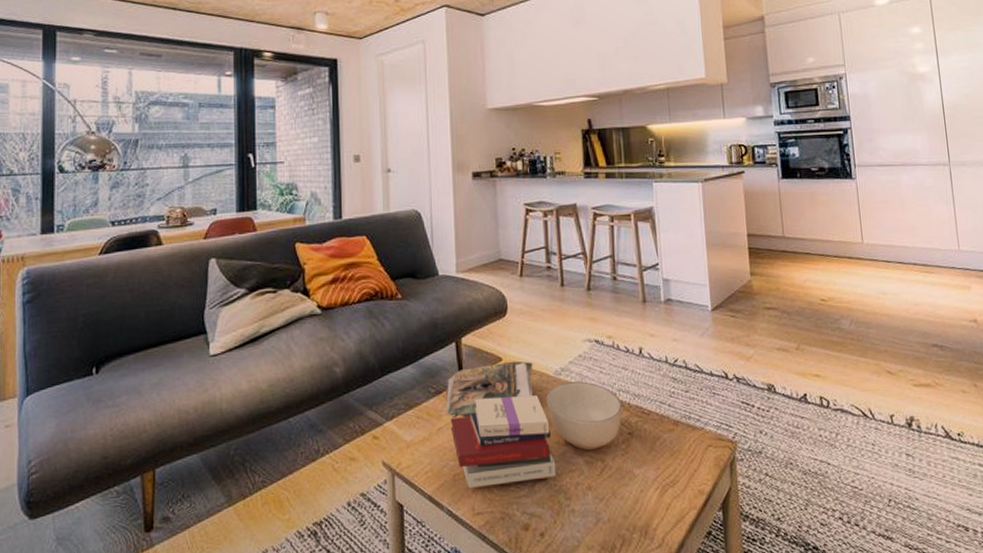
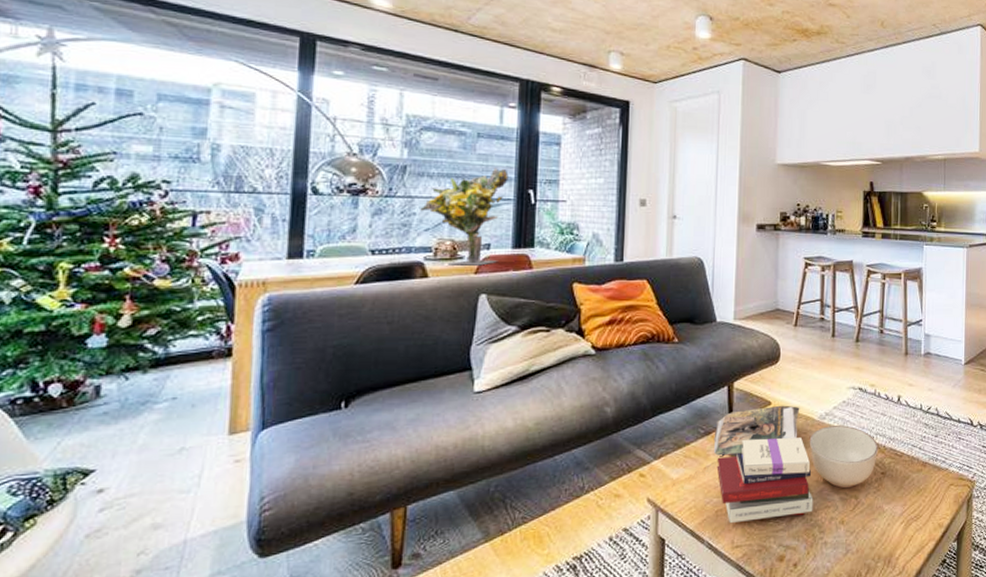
bouquet: none [152,135,229,232] -> present [420,168,509,266]

